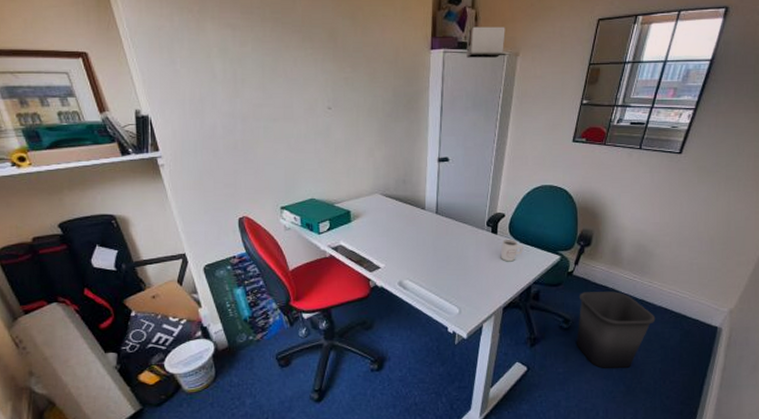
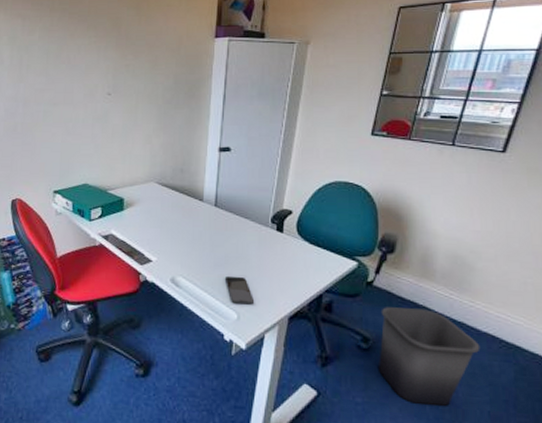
phone: none [447,276,474,300] -> present [224,277,255,305]
box: present [466,26,505,58] -> none [252,15,295,46]
mug: present [500,238,523,262] -> none [286,238,313,265]

